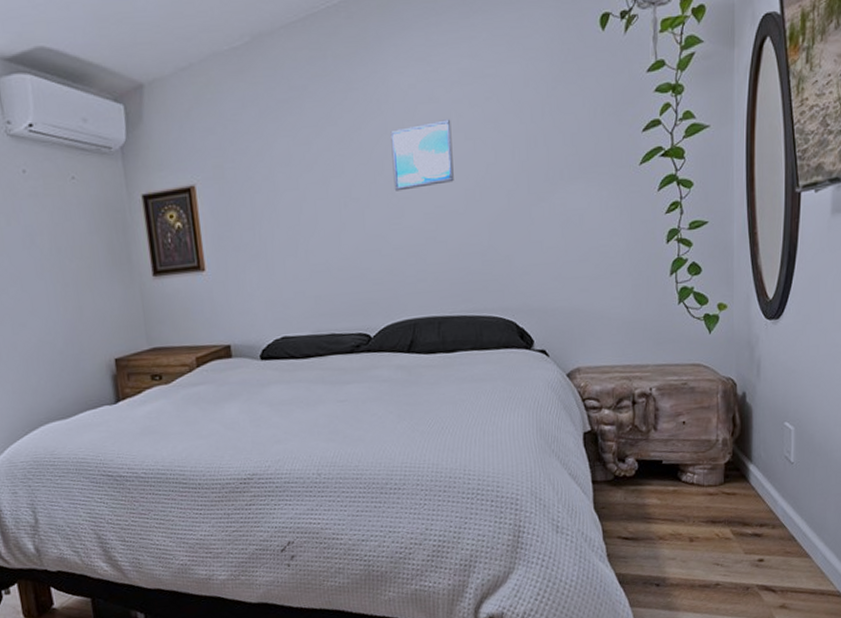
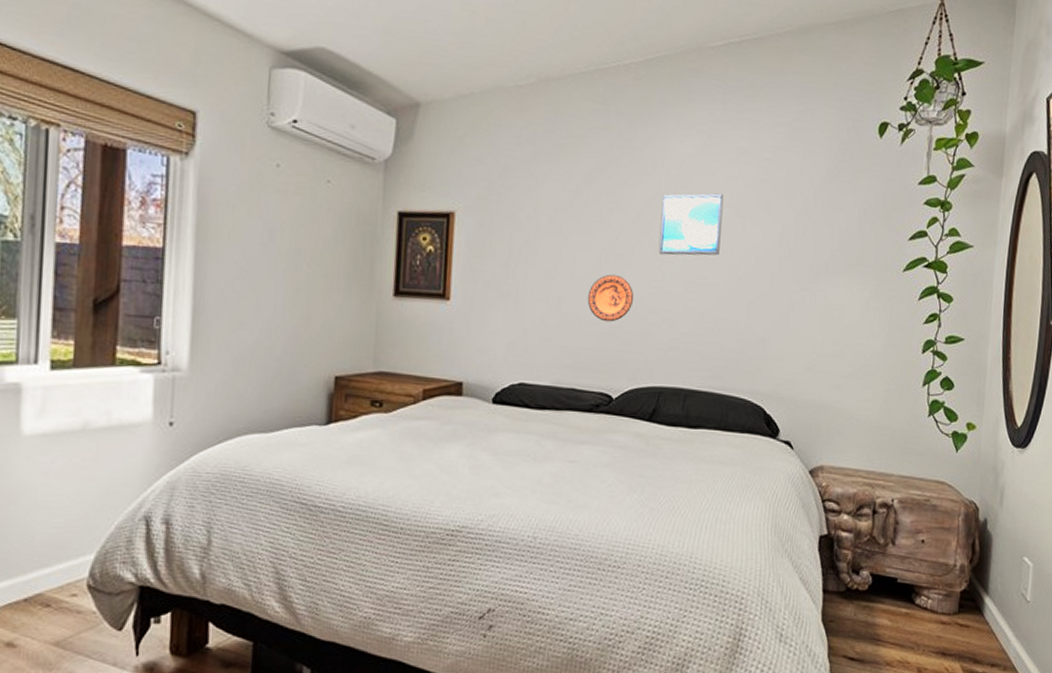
decorative plate: none [332,218,378,266] -> present [587,274,634,322]

